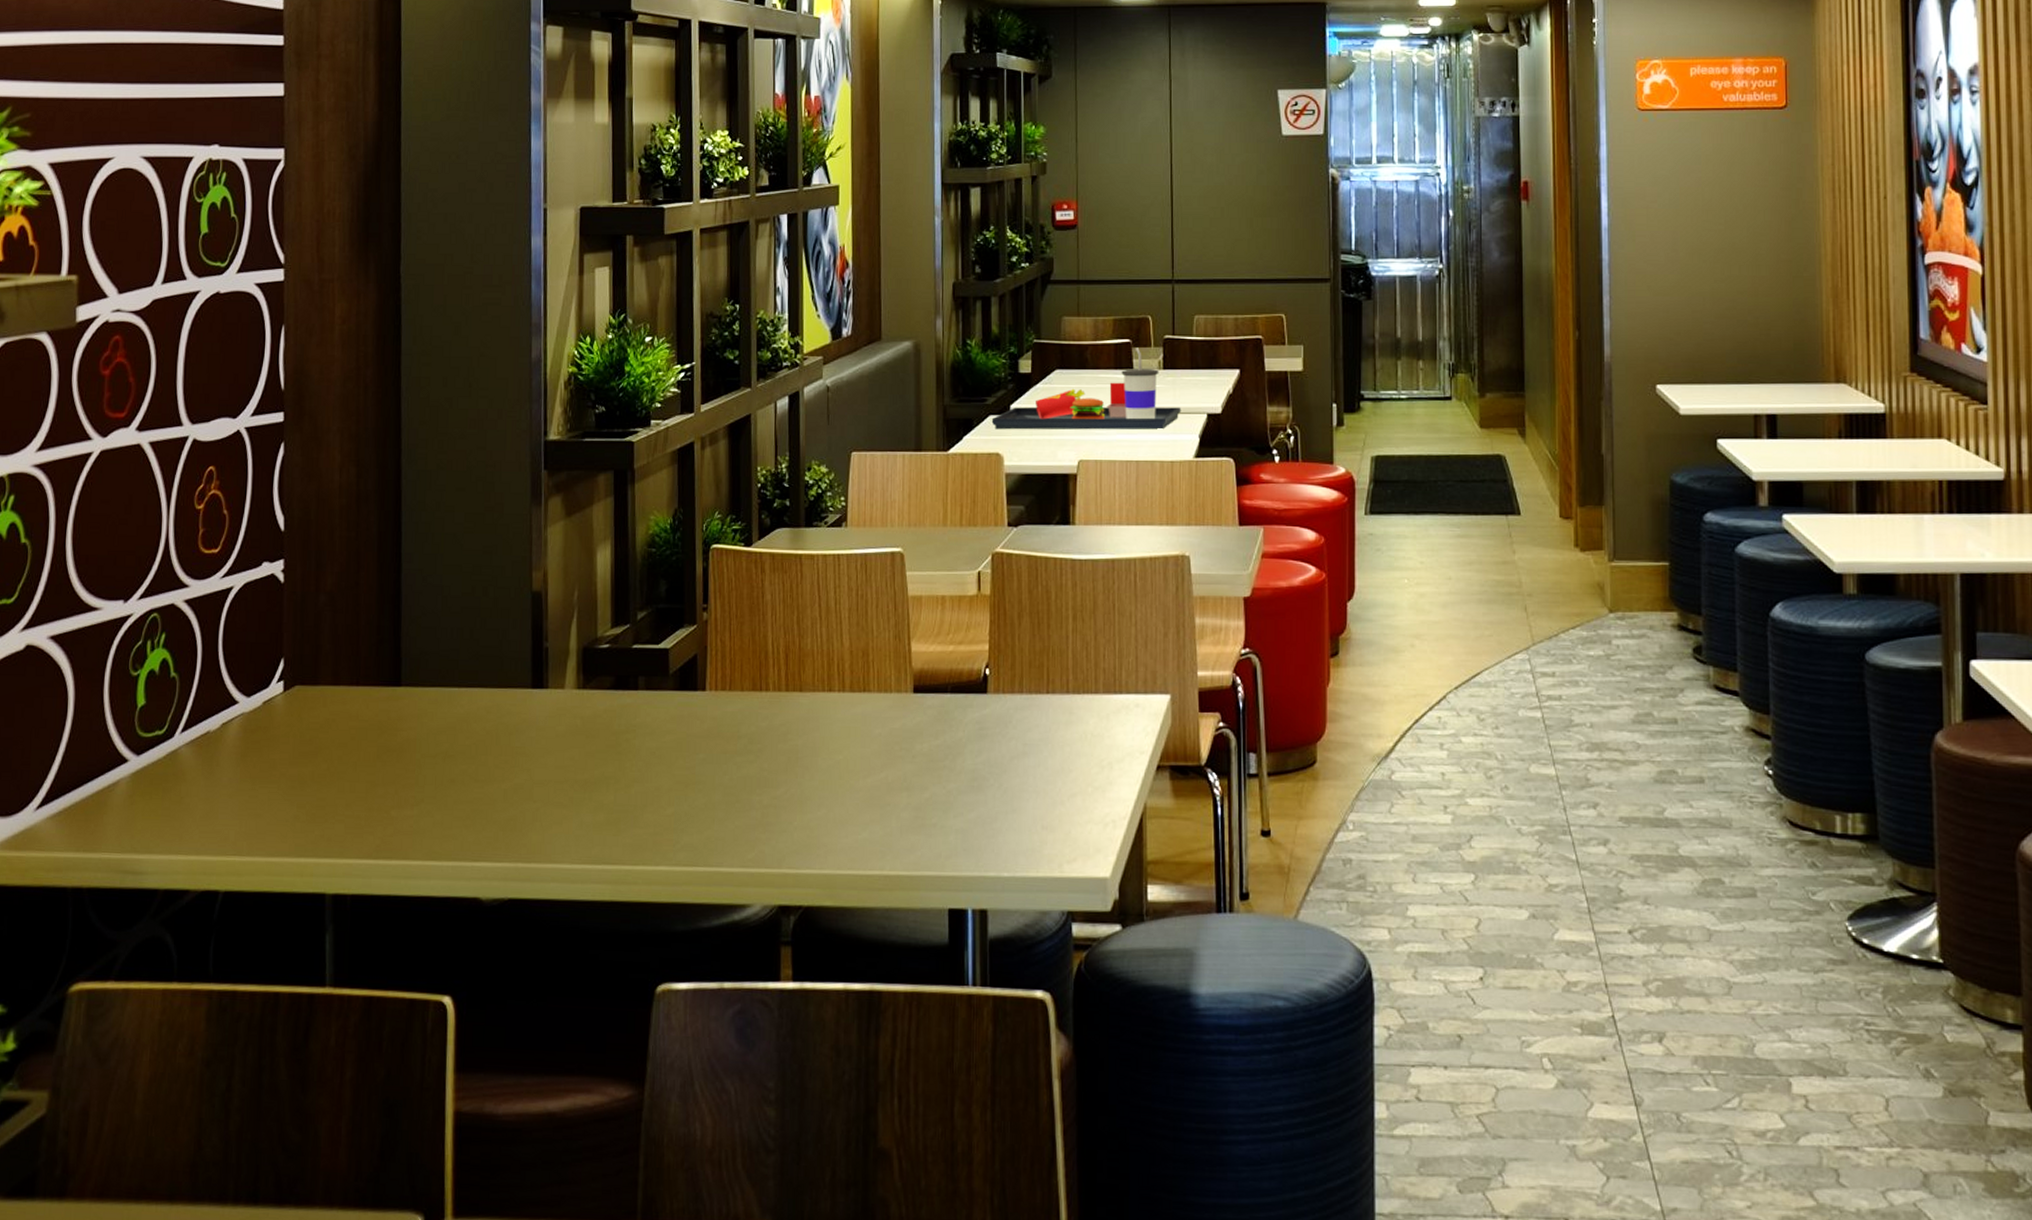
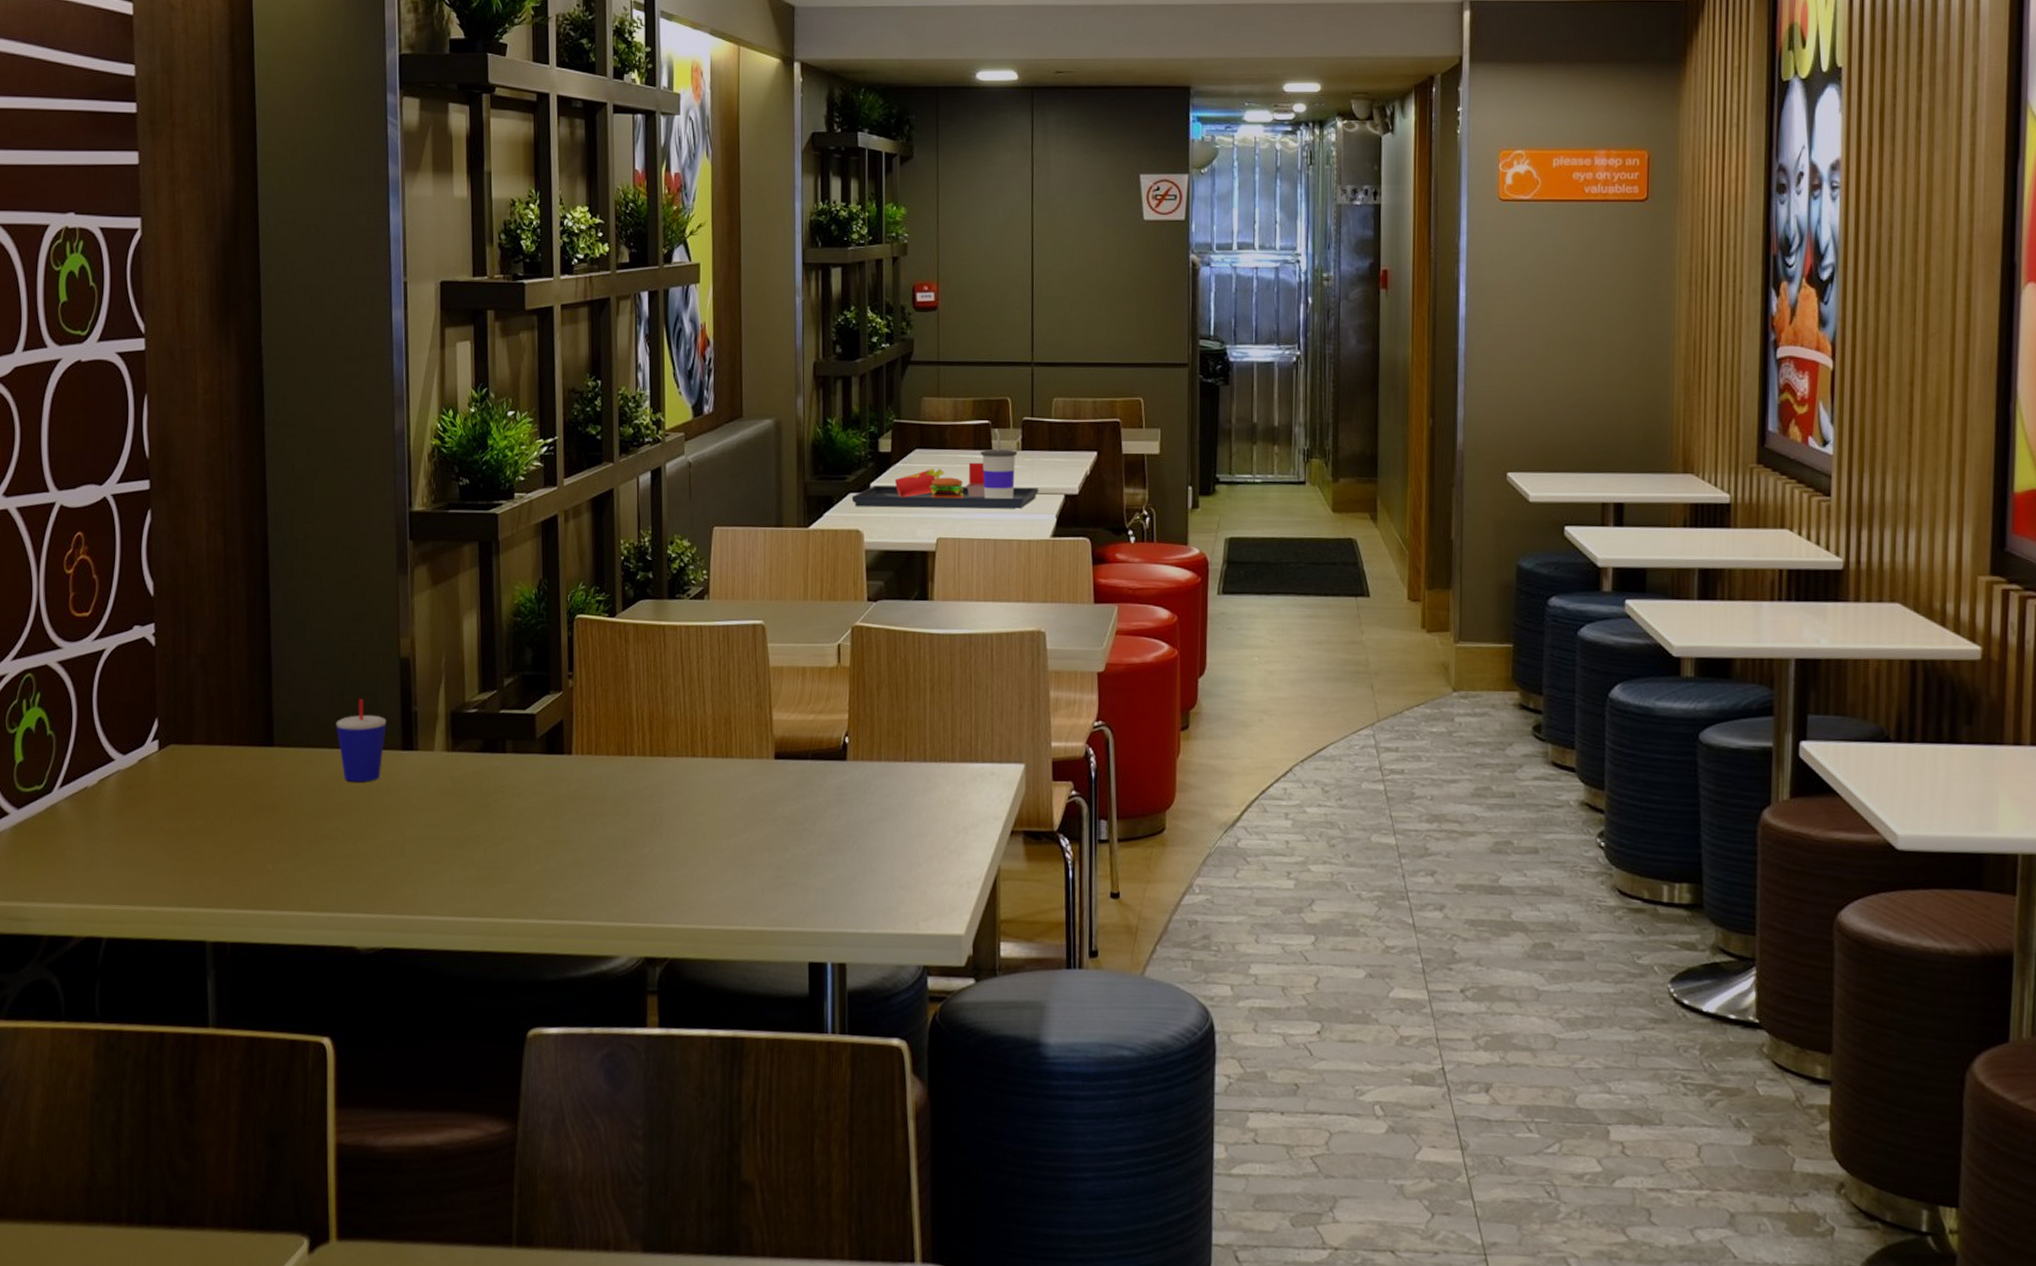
beverage cup: none [465,635,517,723] -> present [336,699,387,782]

